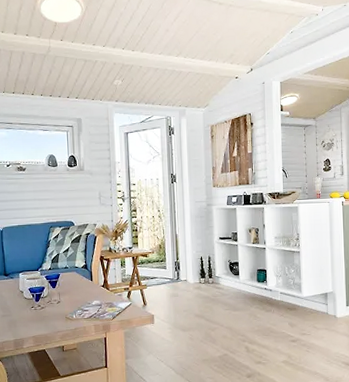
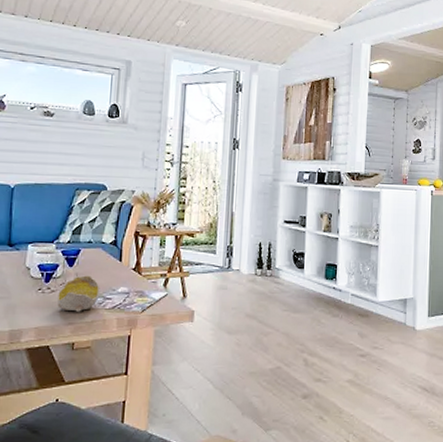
bowl: none [46,294,79,322] -> present [56,275,100,312]

